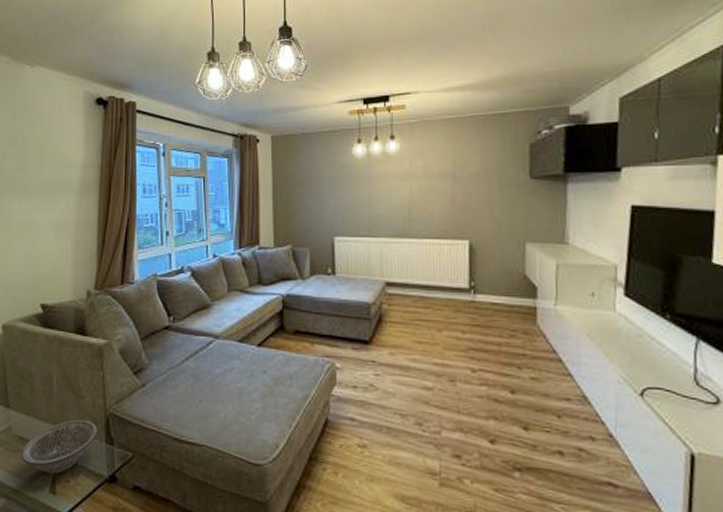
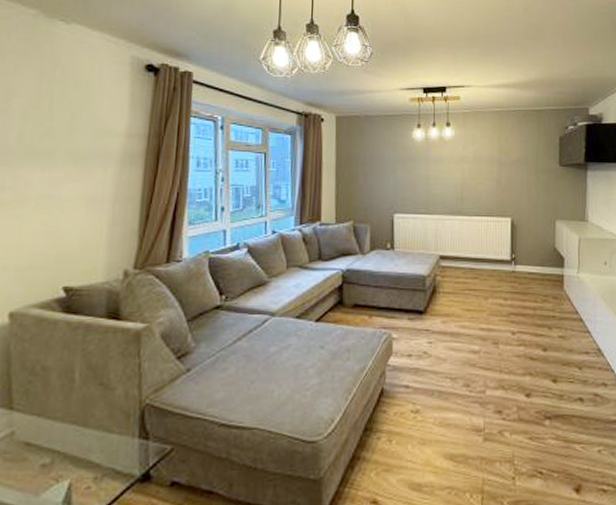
decorative bowl: present [20,419,98,474] -> none [25,414,130,482]

